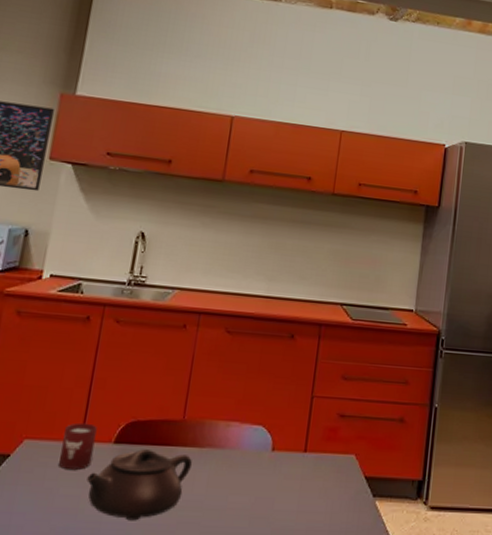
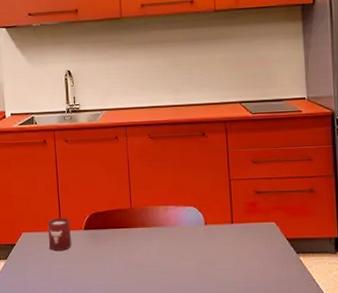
teapot: present [87,449,193,521] -> none [71,232,145,284]

